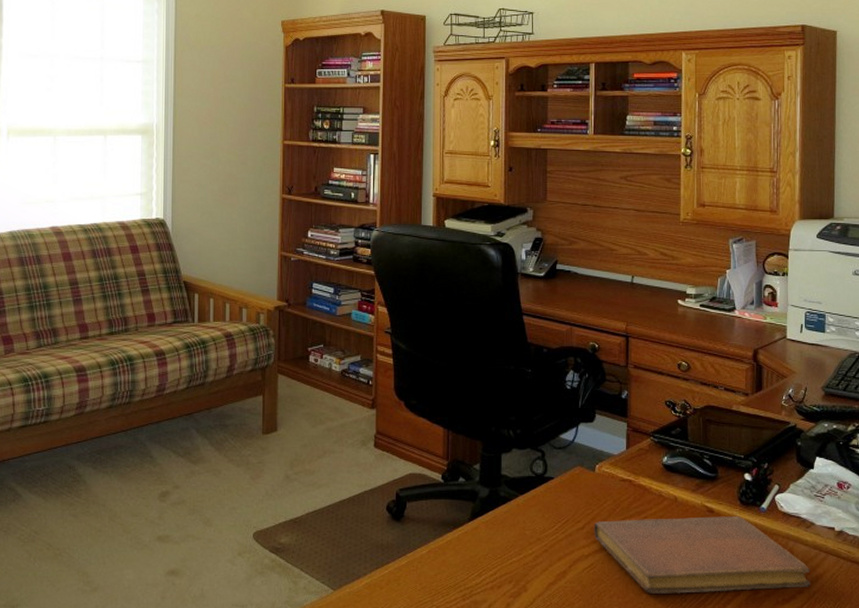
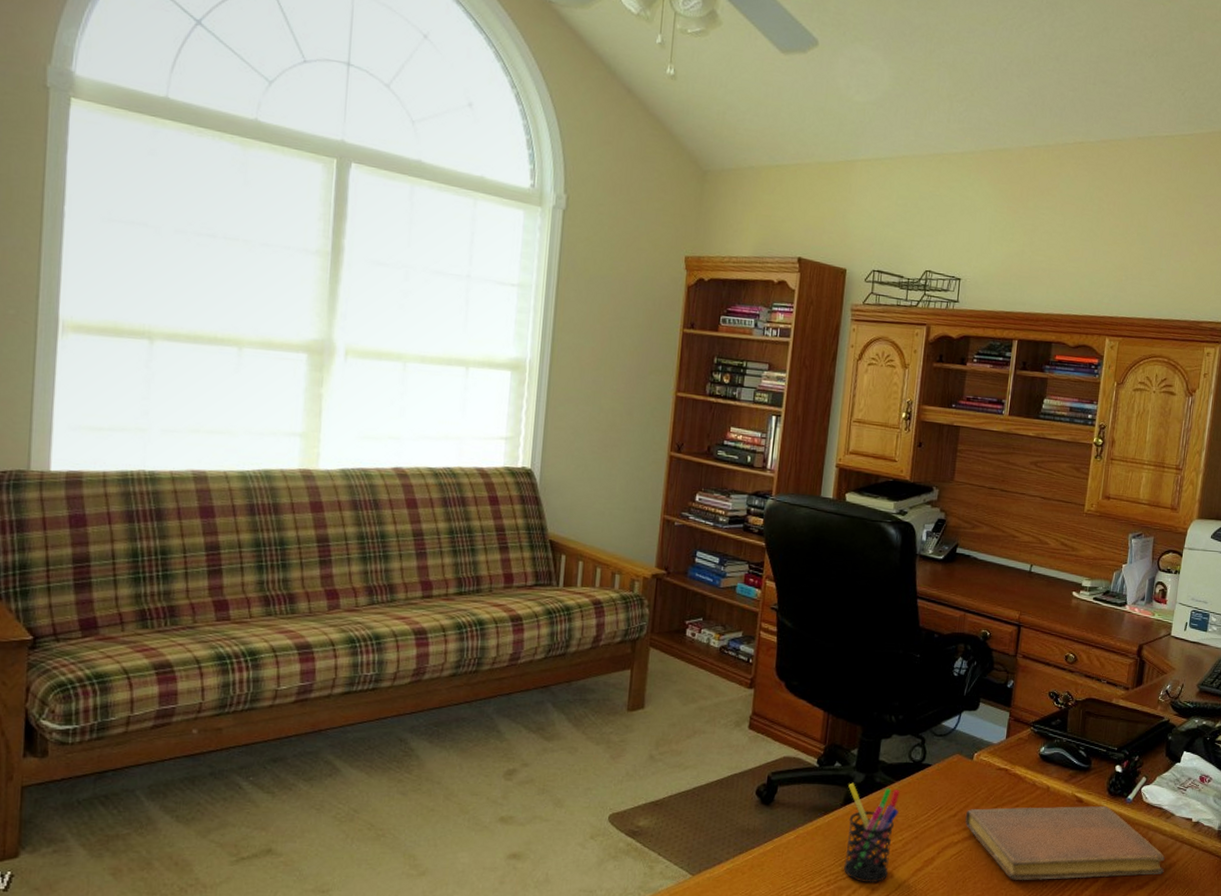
pen holder: none [474,497,526,596] -> present [844,782,901,882]

